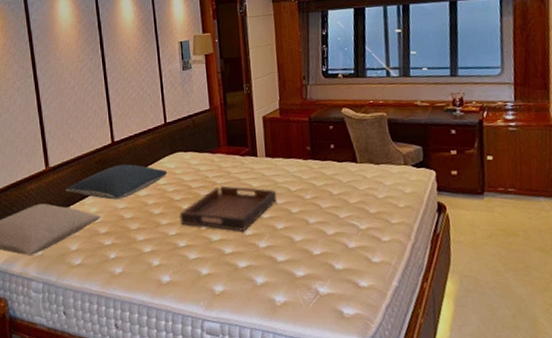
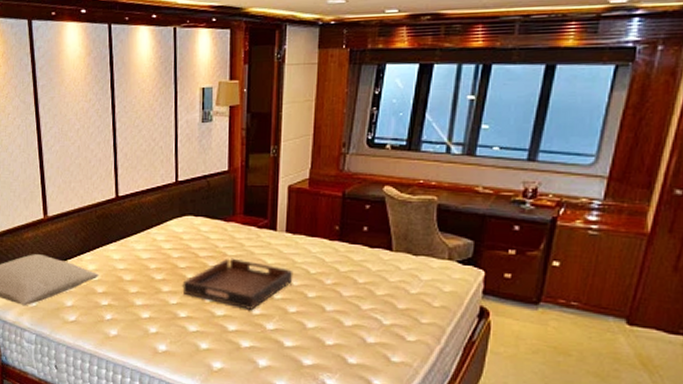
pillow: present [65,164,168,200] -> none [63,222,174,259]

